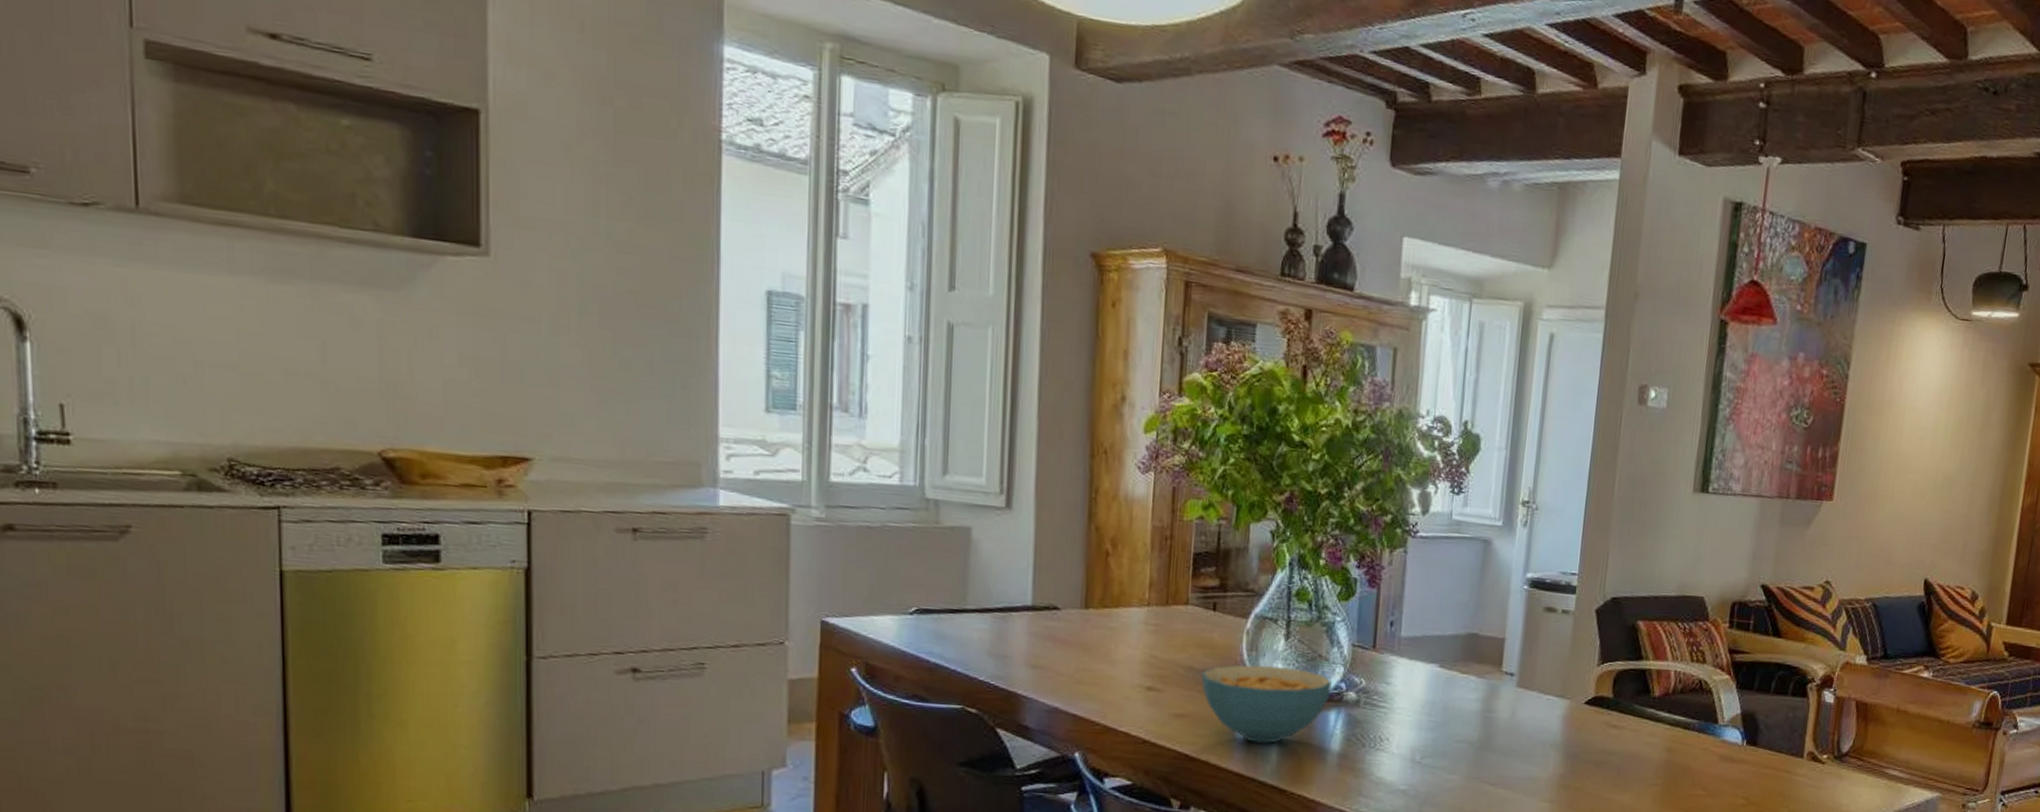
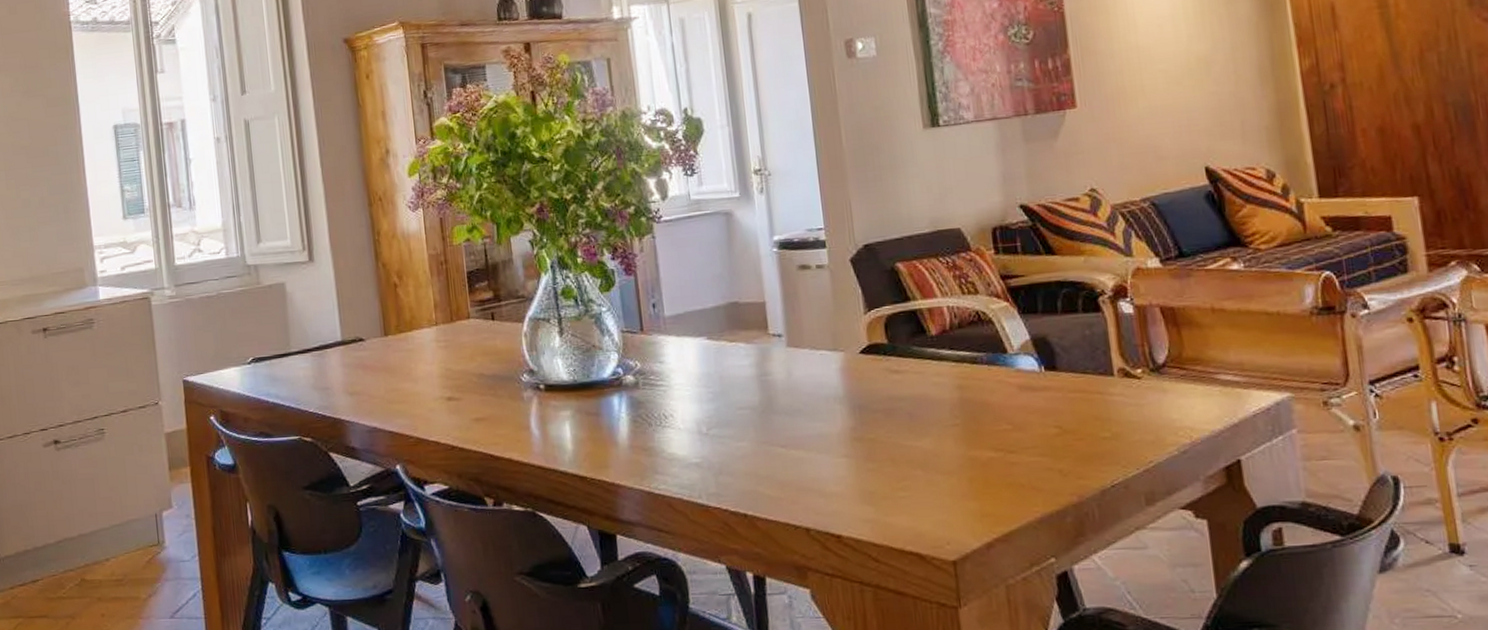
cereal bowl: present [1201,664,1332,743] -> none [491,361,610,435]

